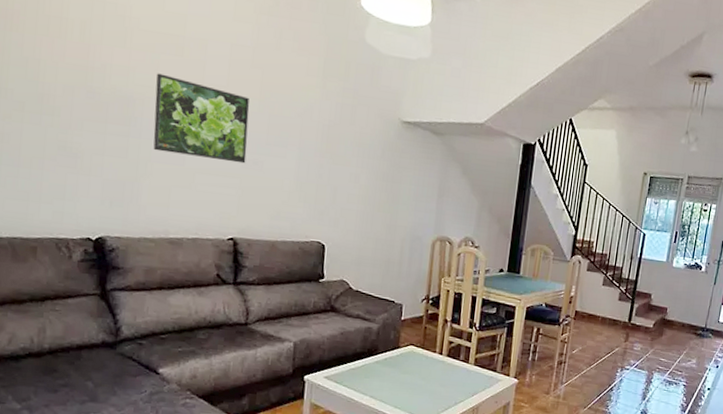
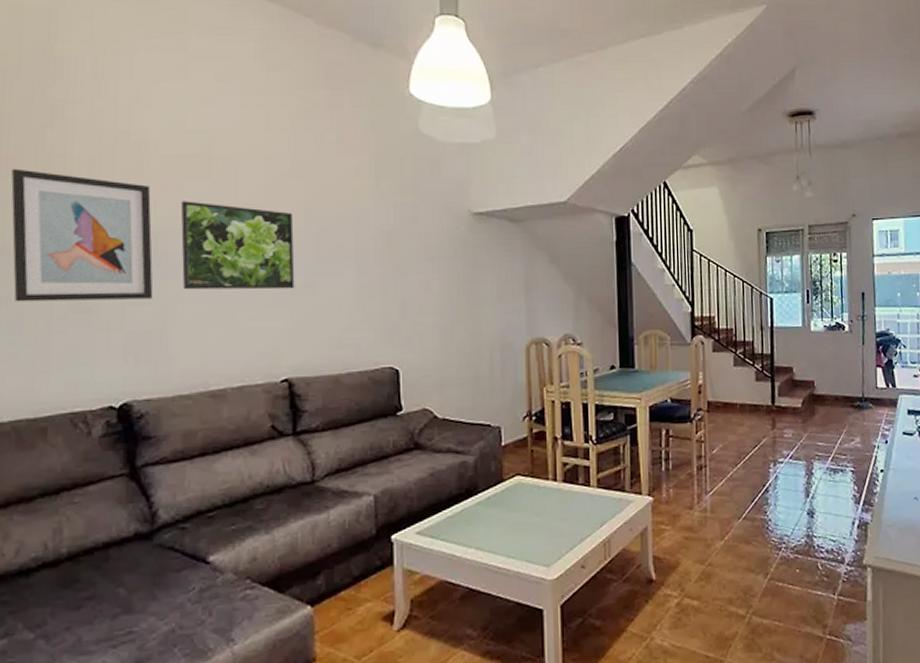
wall art: none [14,22,132,154] -> present [11,168,153,302]

